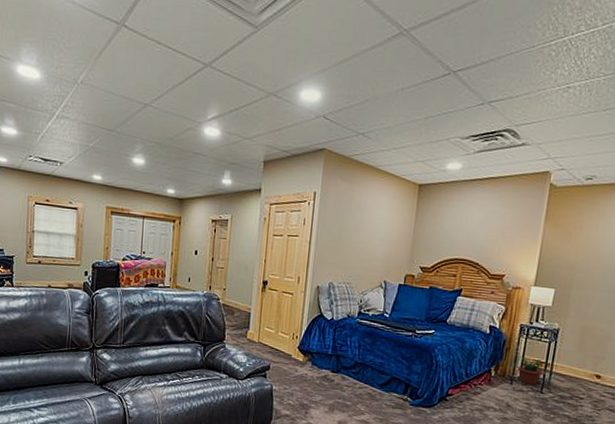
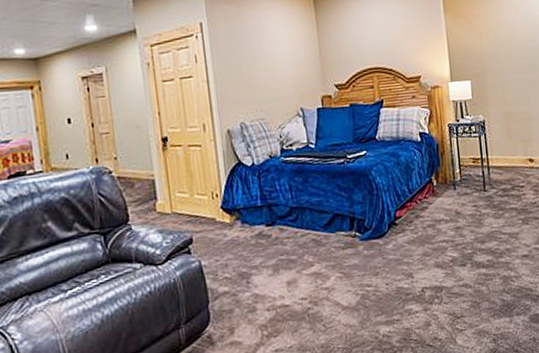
potted plant: present [516,356,547,386] -> none [453,157,483,187]

